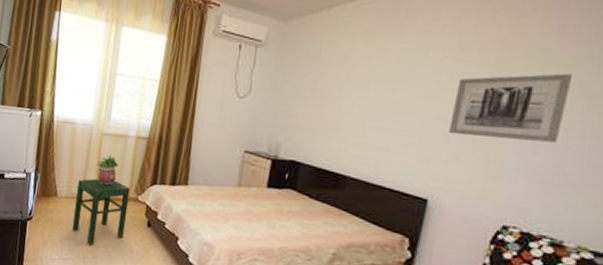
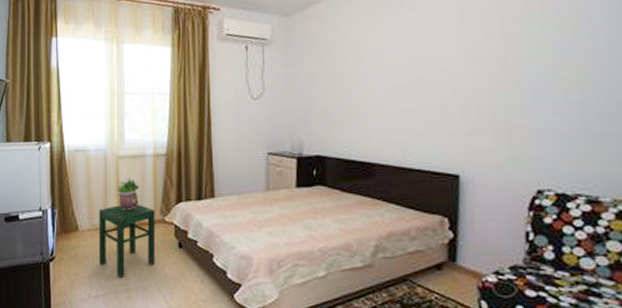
wall art: present [449,73,573,143] -> none [466,30,575,106]

